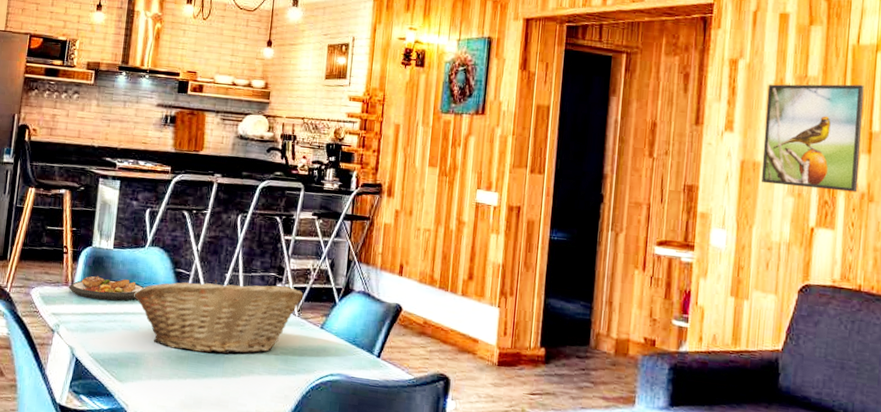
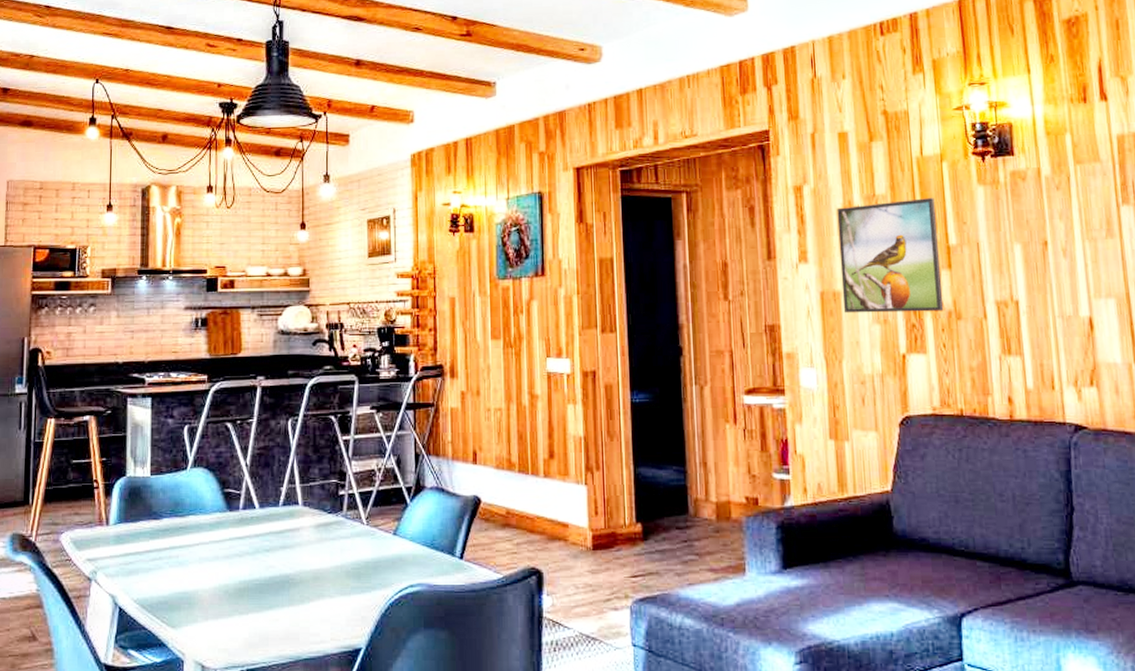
plate: present [68,276,144,301] -> none [103,509,189,537]
fruit basket: present [134,279,304,355] -> none [179,492,371,581]

